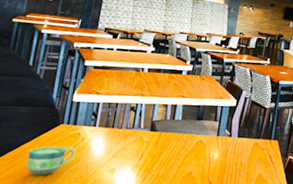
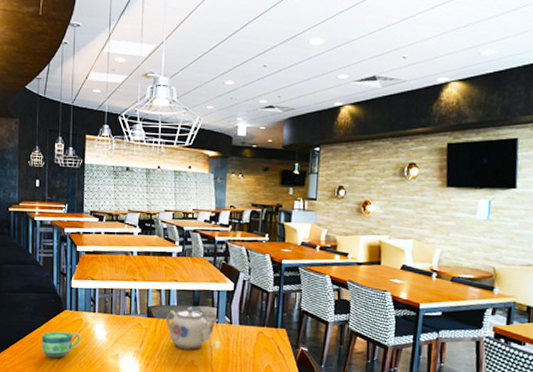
teapot: none [168,121,220,162] -> present [165,307,219,350]

